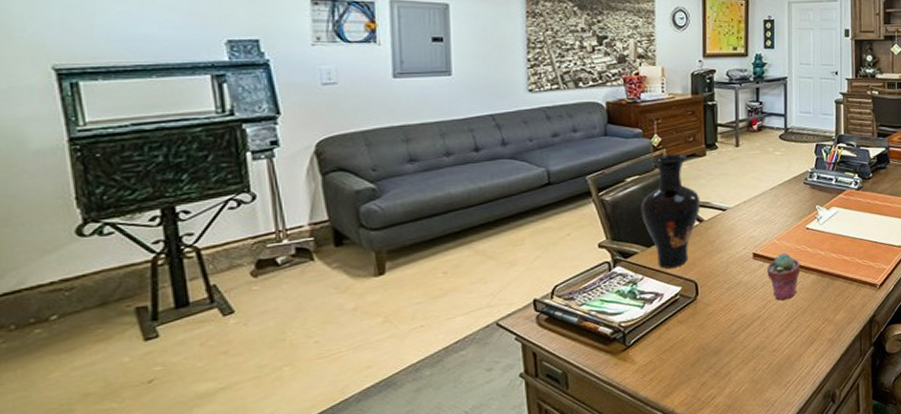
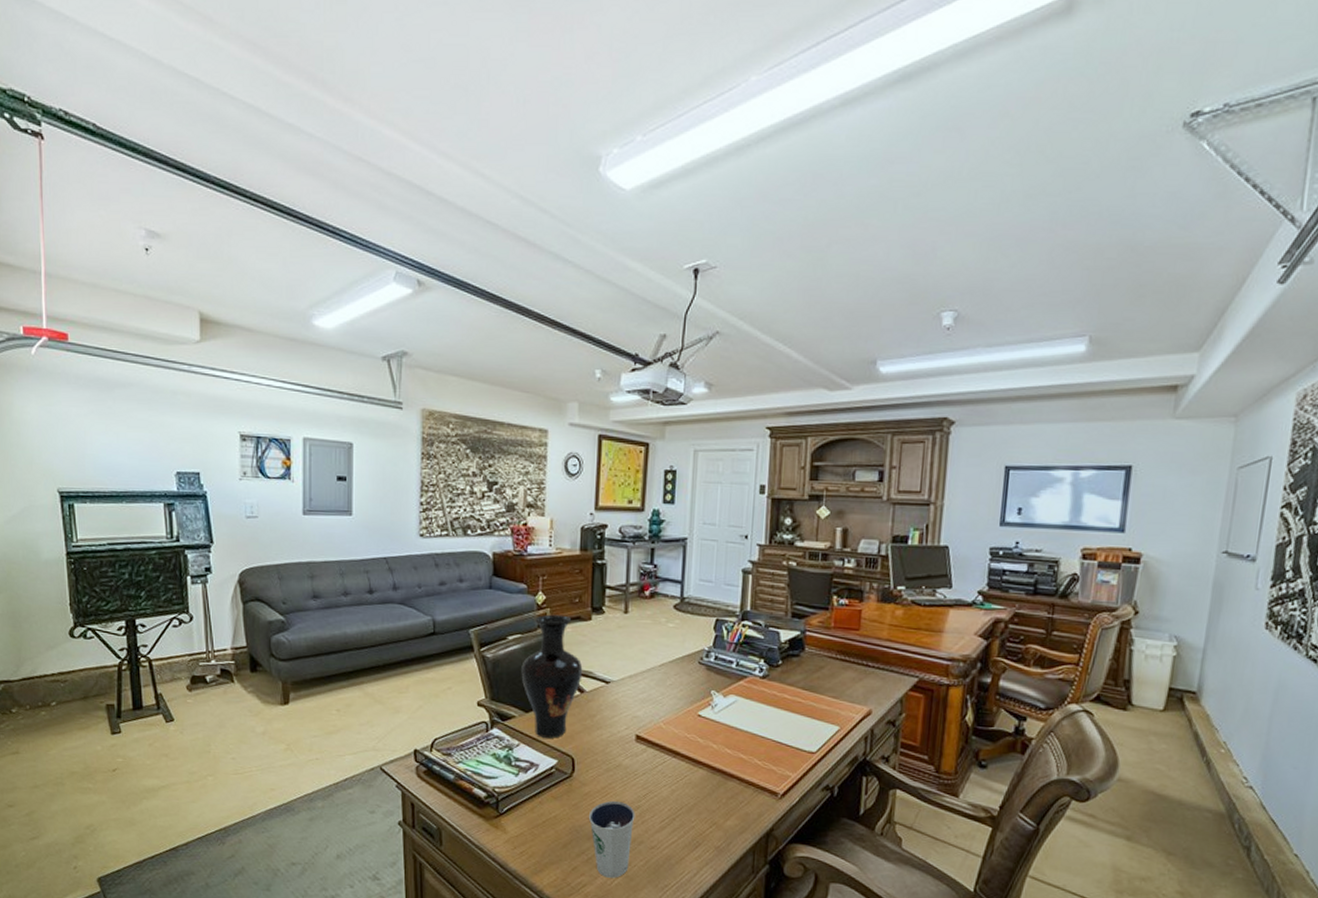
dixie cup: none [714,314,757,386] -> present [588,800,635,878]
potted succulent: present [767,252,801,301] -> none [650,739,689,793]

